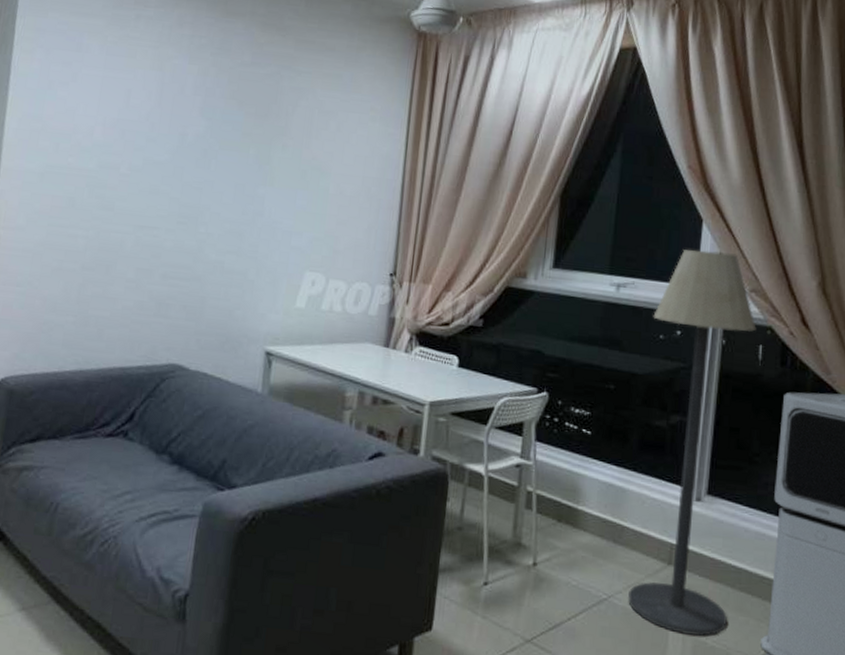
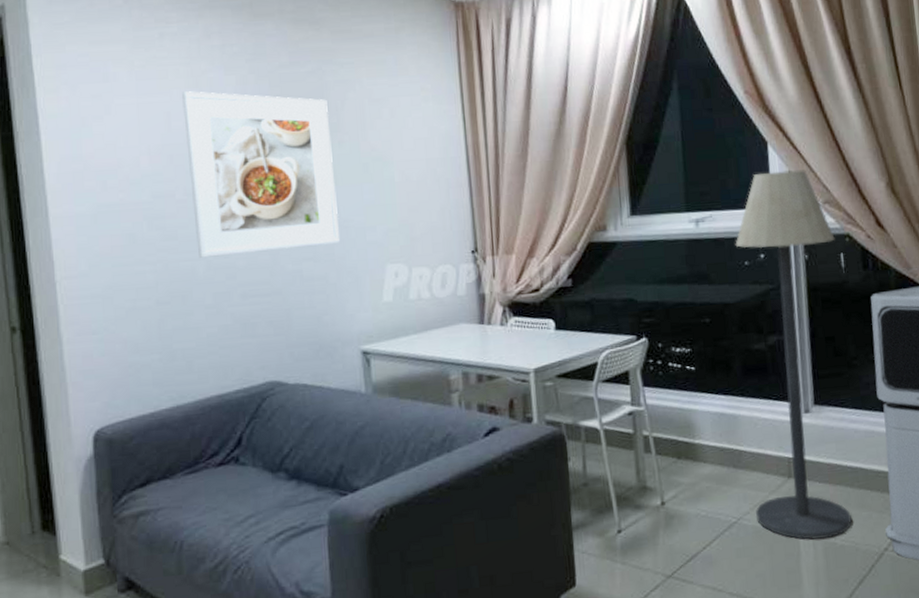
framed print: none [130,73,279,242] -> present [182,91,341,258]

